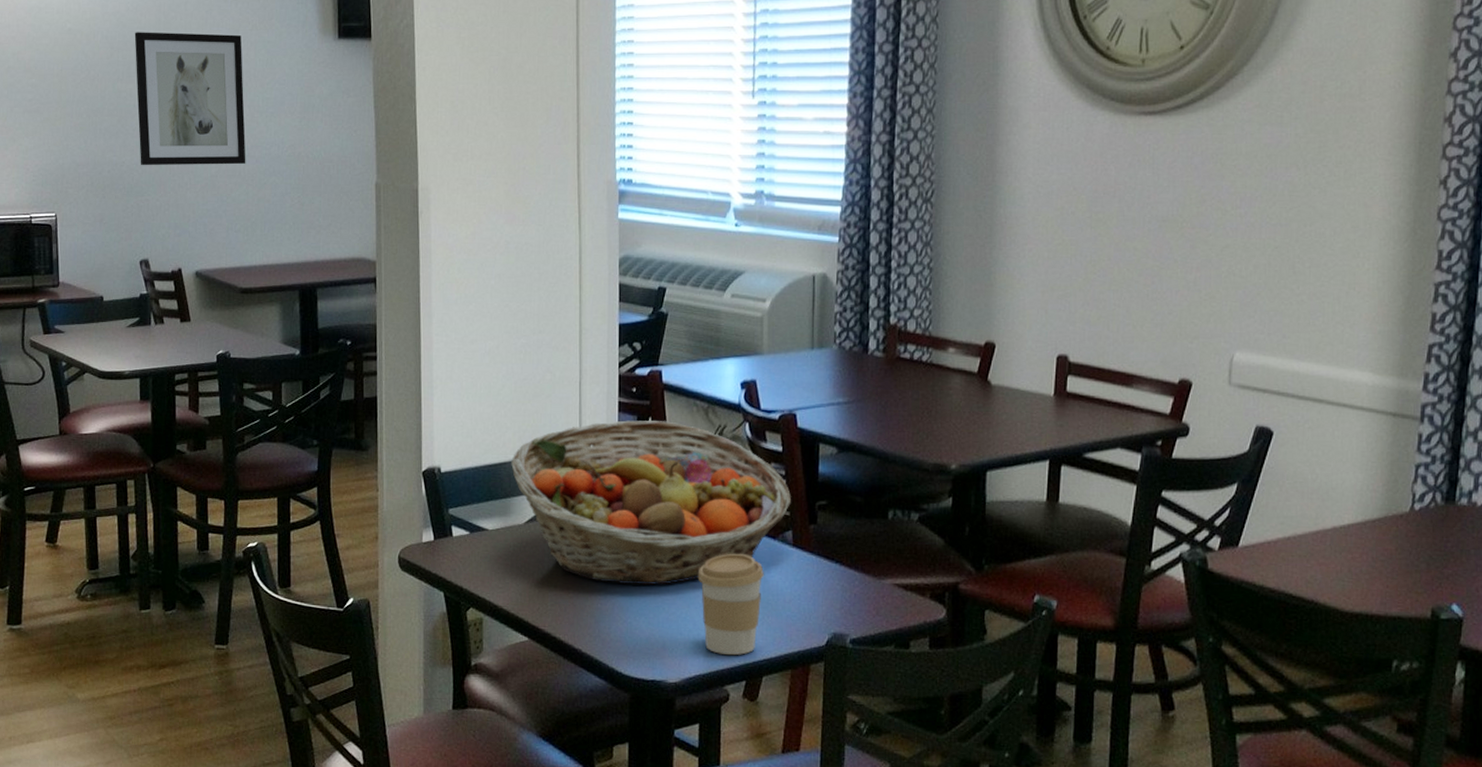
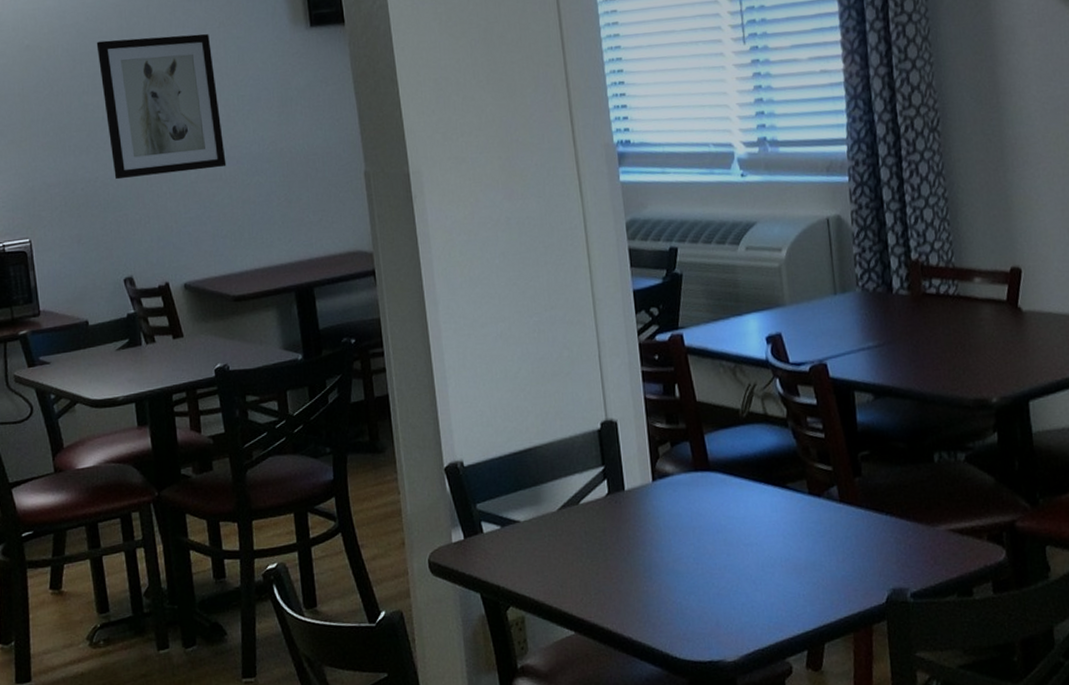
fruit basket: present [511,420,792,586] -> none [536,386,833,563]
coffee cup: present [697,553,764,655] -> none [744,516,814,625]

